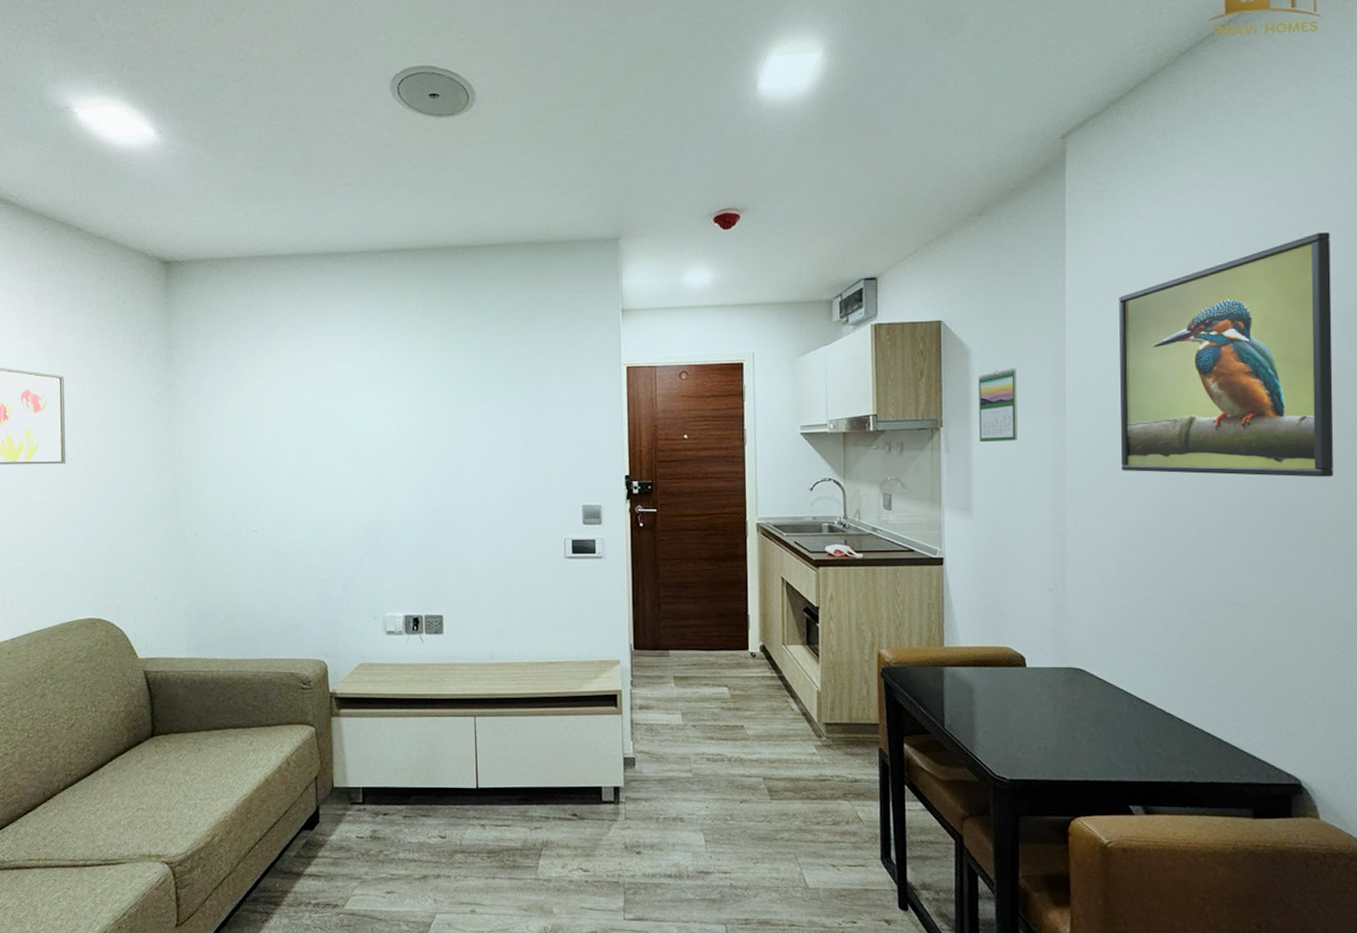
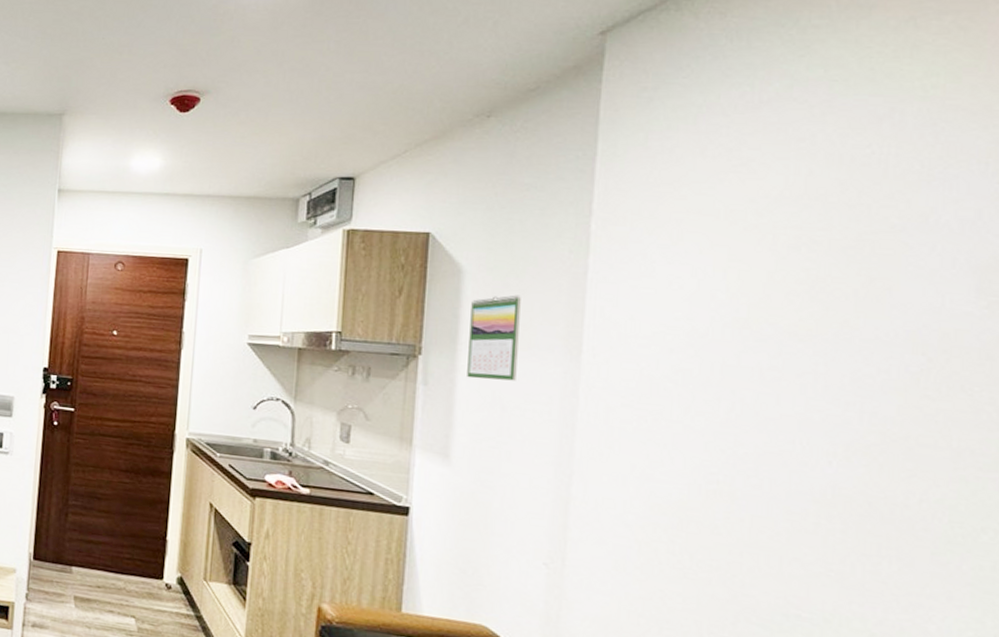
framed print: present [1119,232,1334,477] -> none [651,167,967,475]

